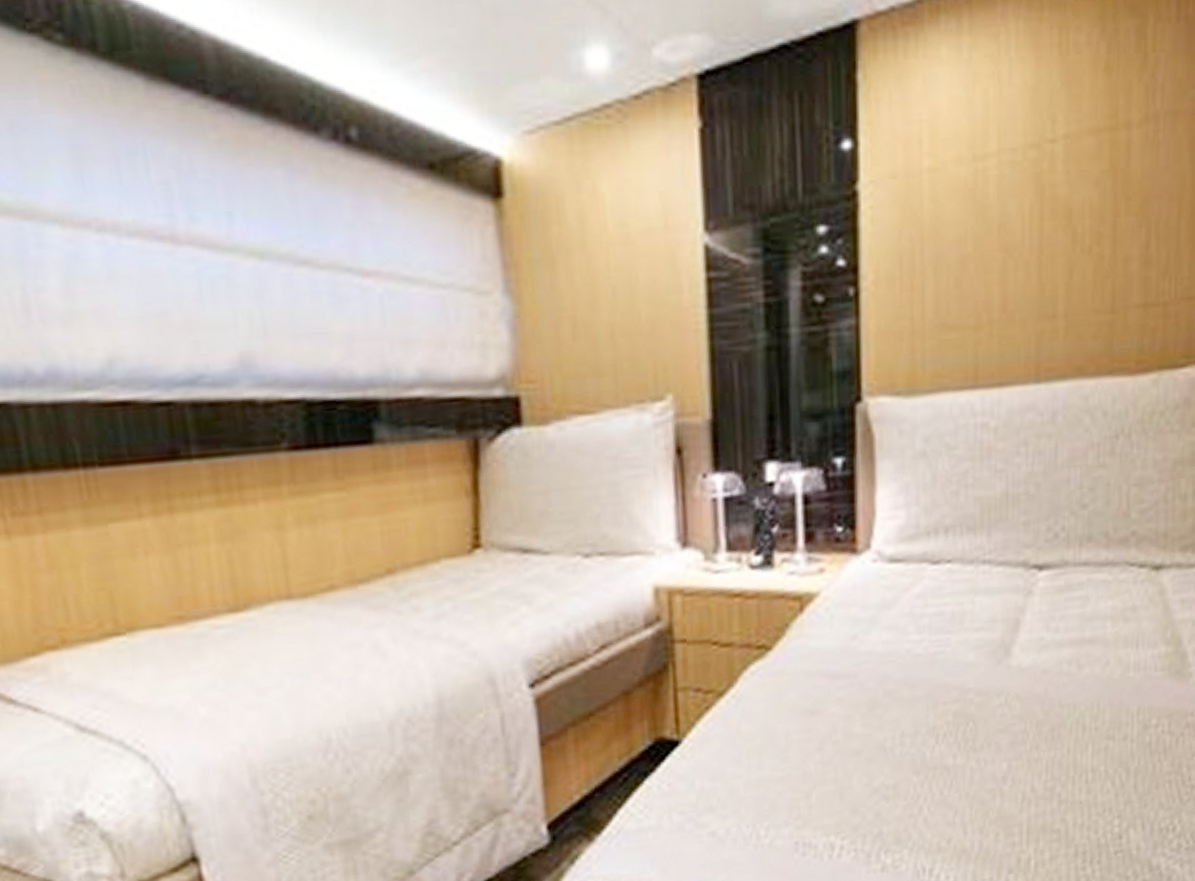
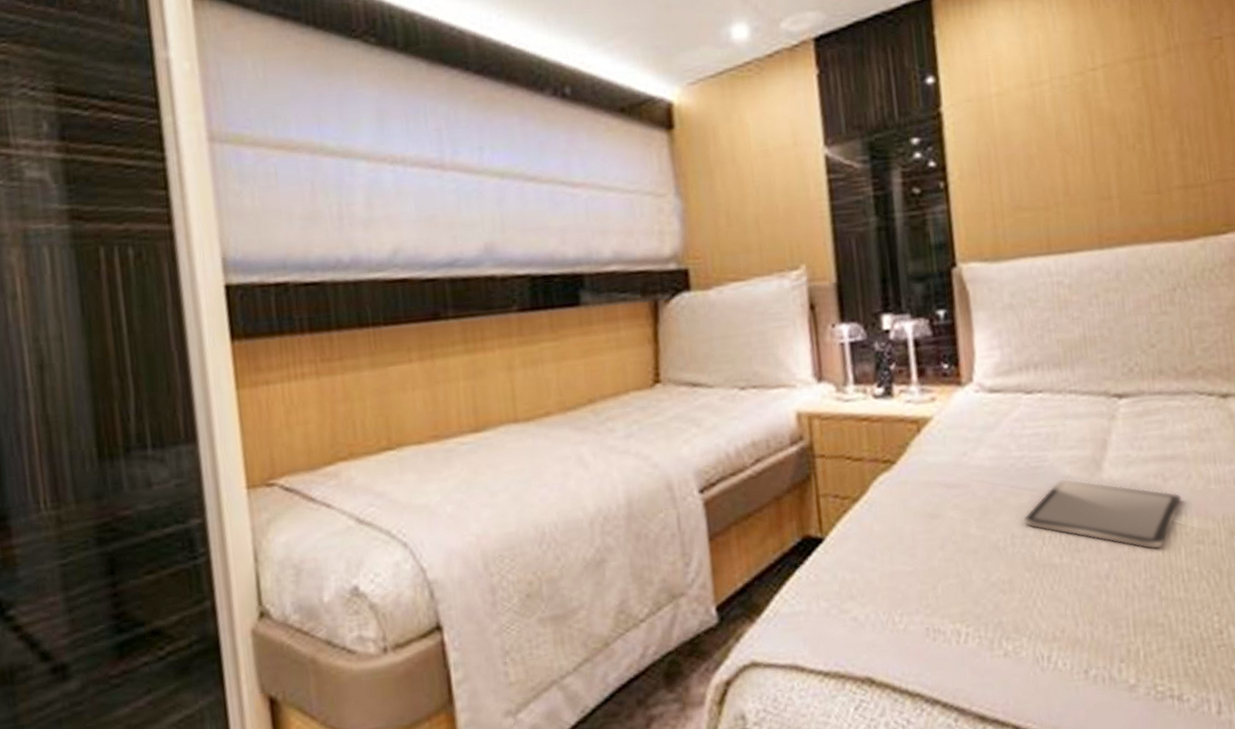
tablet: none [915,665,1096,747] -> present [1023,478,1182,550]

